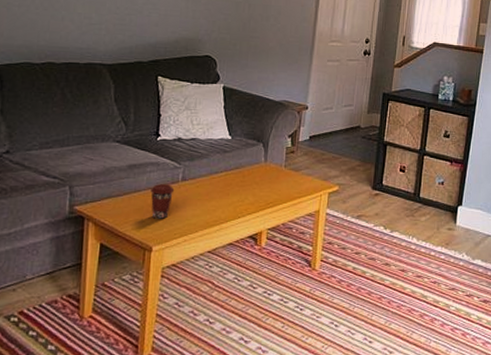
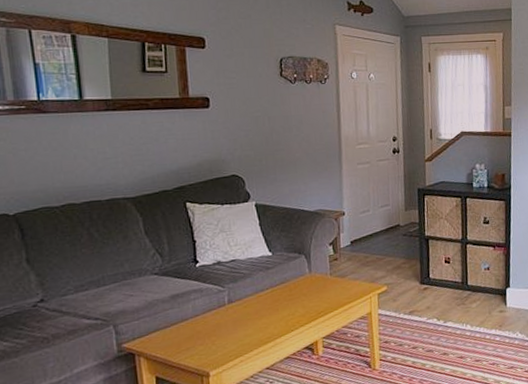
coffee cup: present [150,184,175,219] -> none [198,309,223,345]

